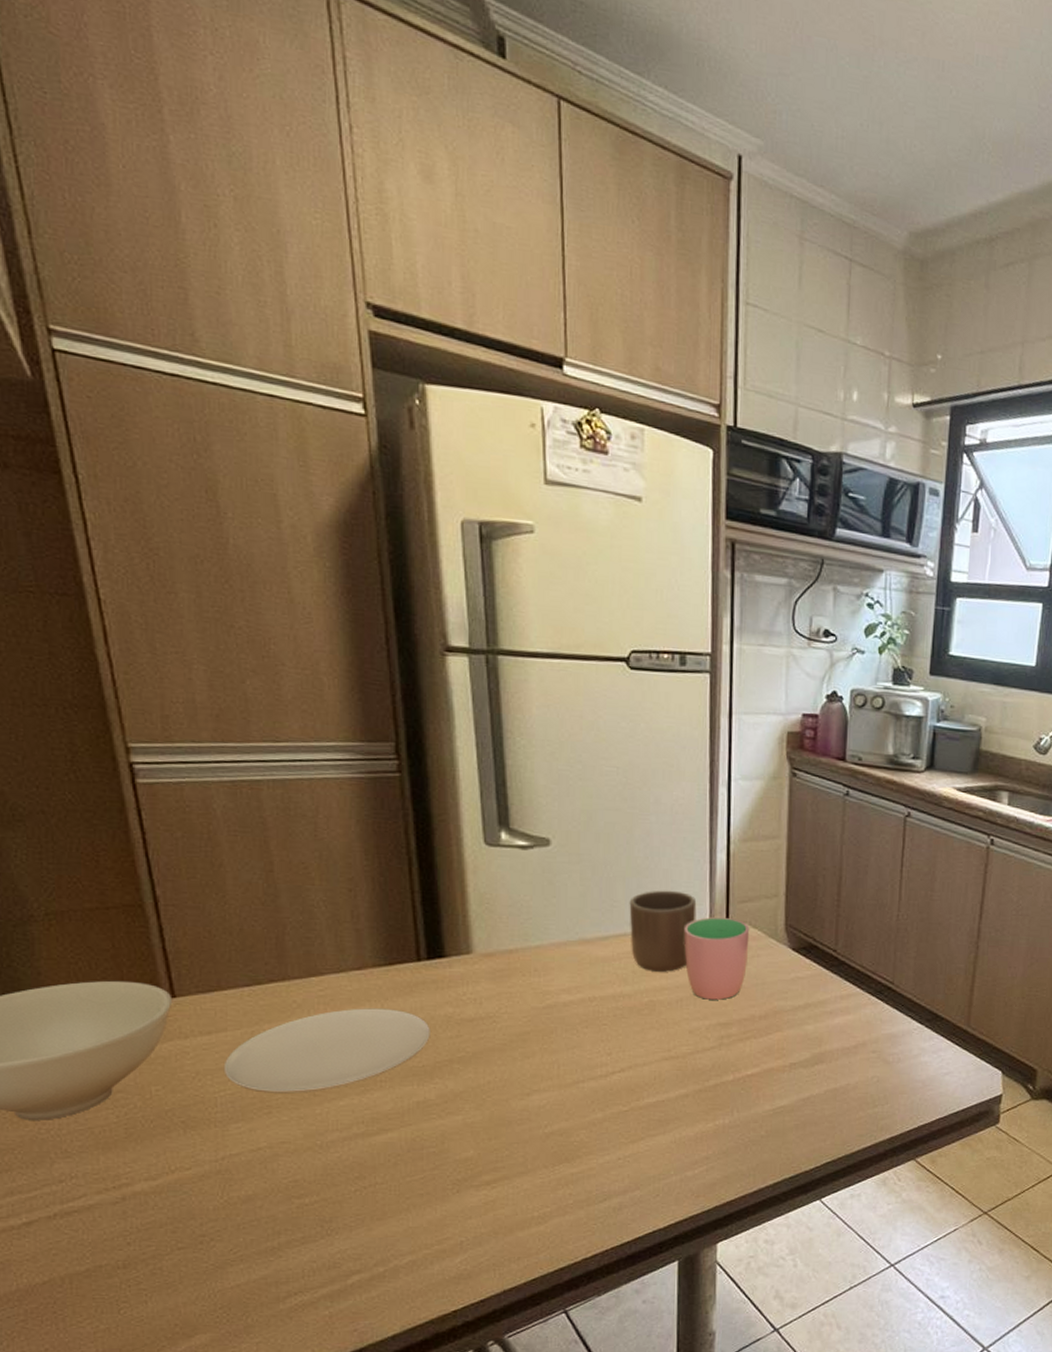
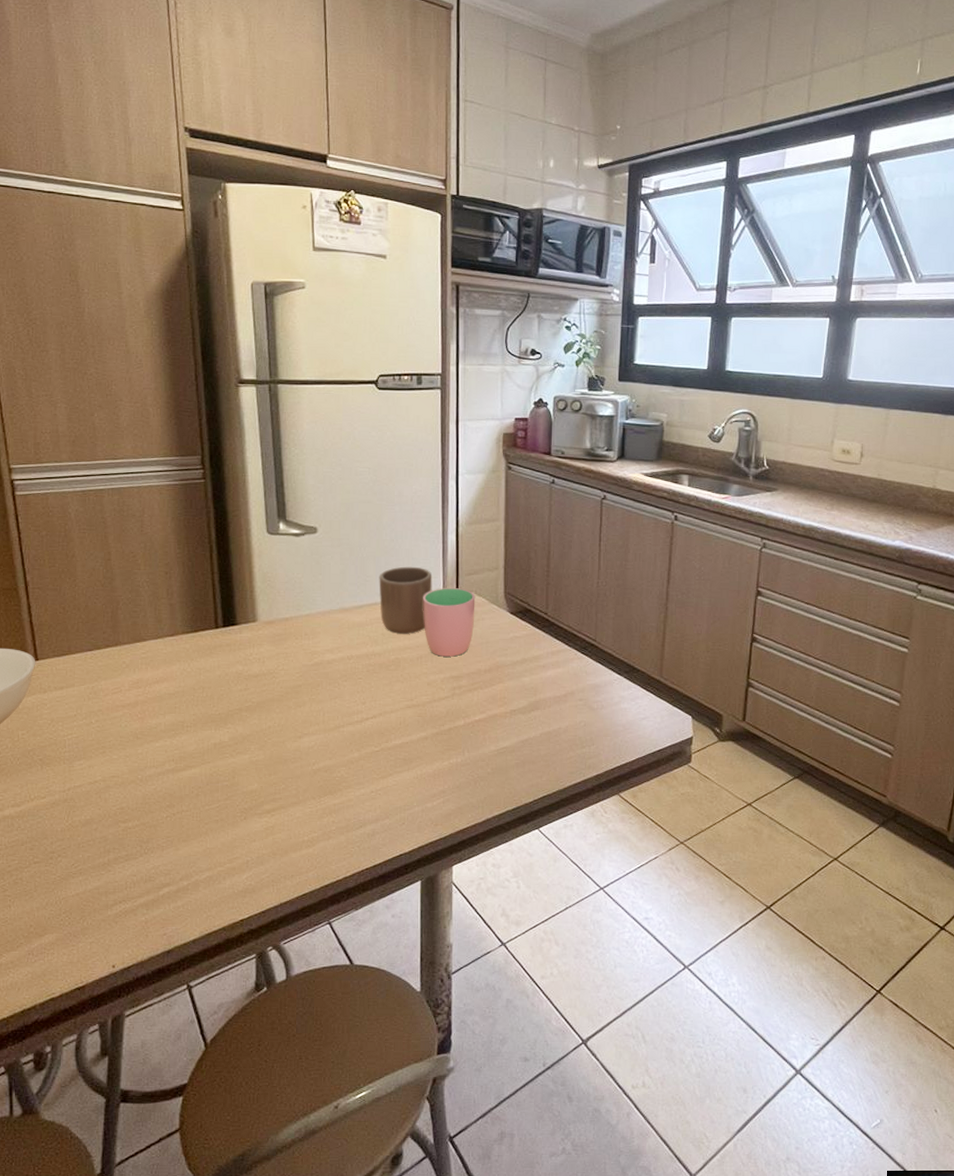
plate: present [223,1008,430,1093] -> none [71,667,225,737]

